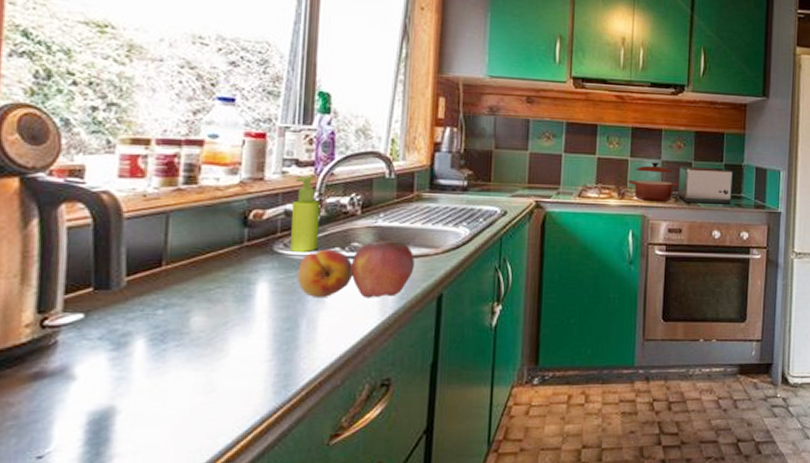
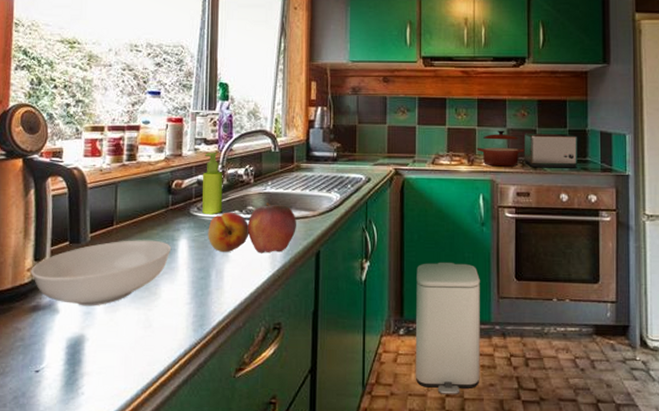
bowl: none [31,284,247,370] -> present [31,240,172,306]
pedal bin: none [549,303,625,446] -> present [415,262,480,394]

